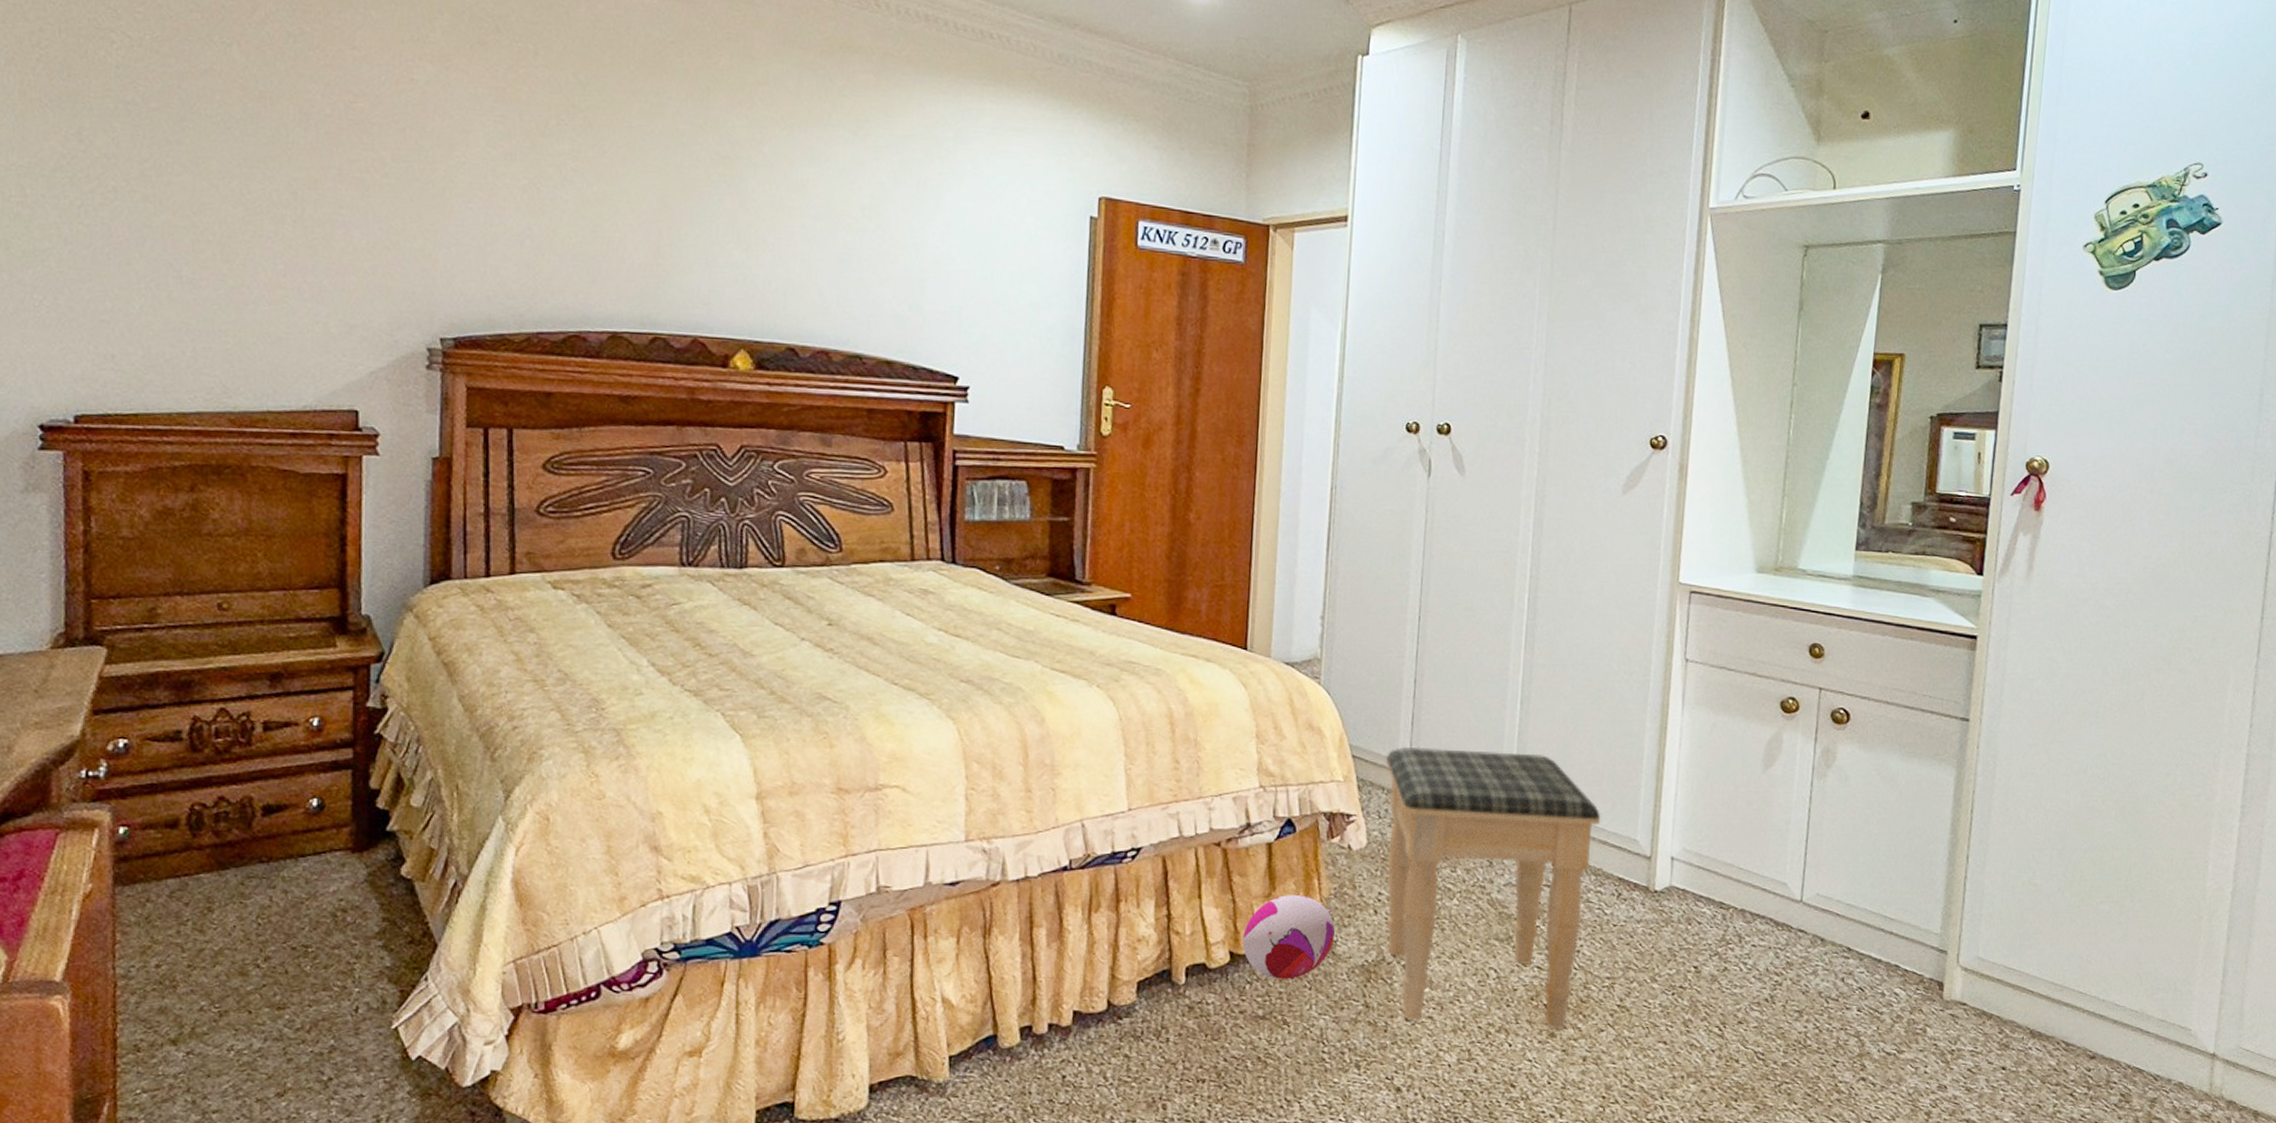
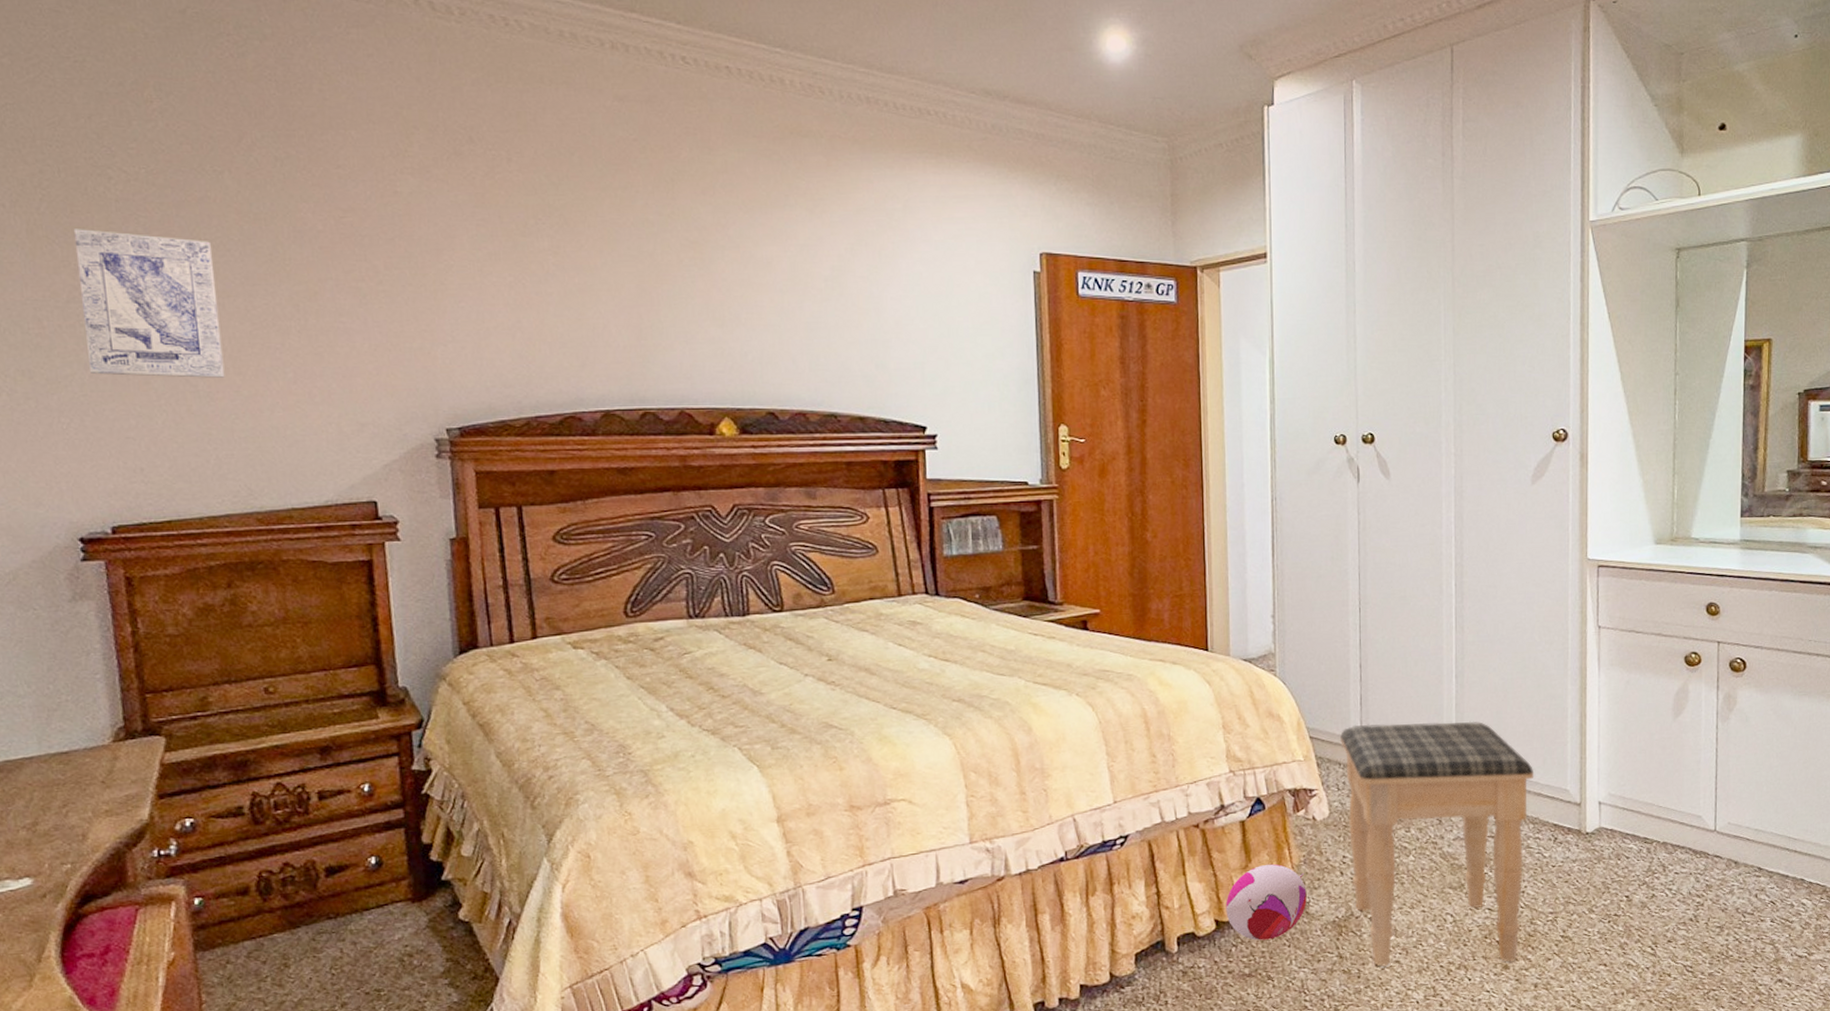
wall art: none [68,93,212,265] -> present [73,229,225,378]

